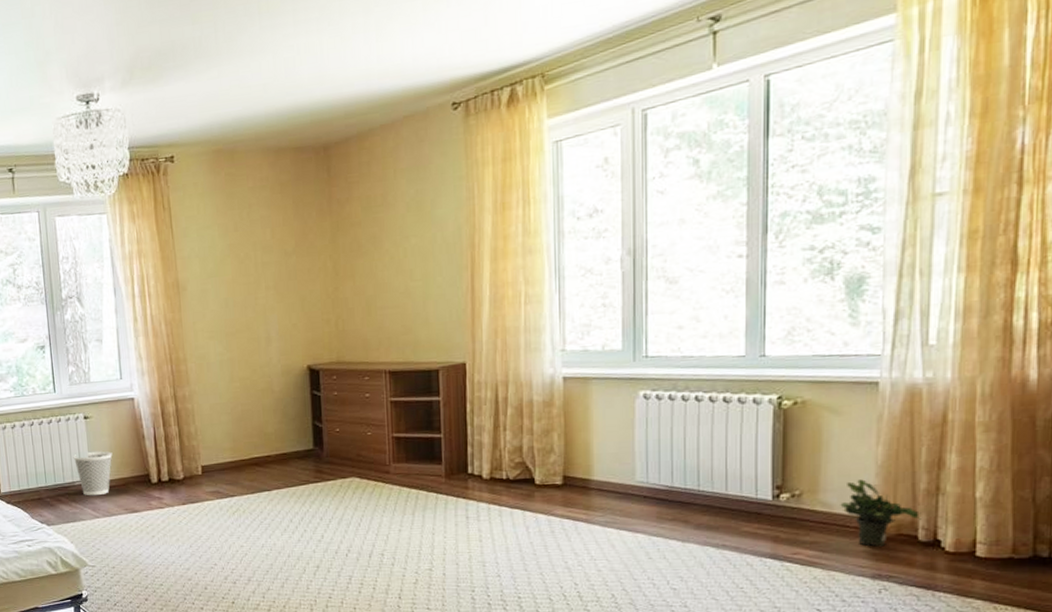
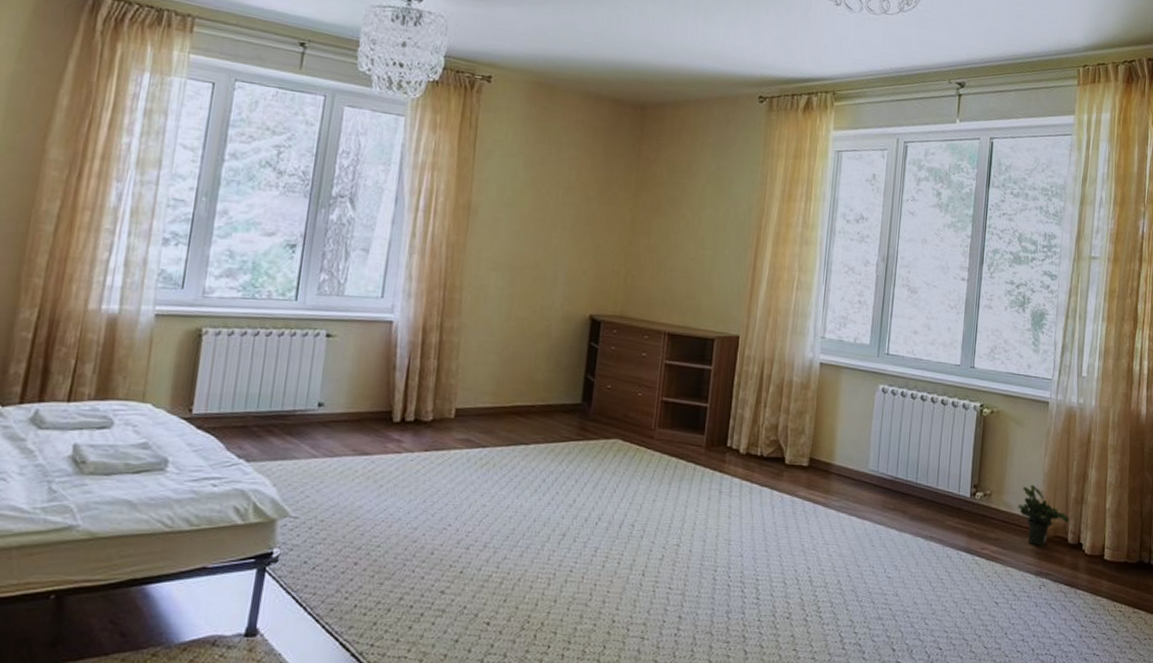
wastebasket: present [73,451,113,496] -> none [301,376,353,431]

